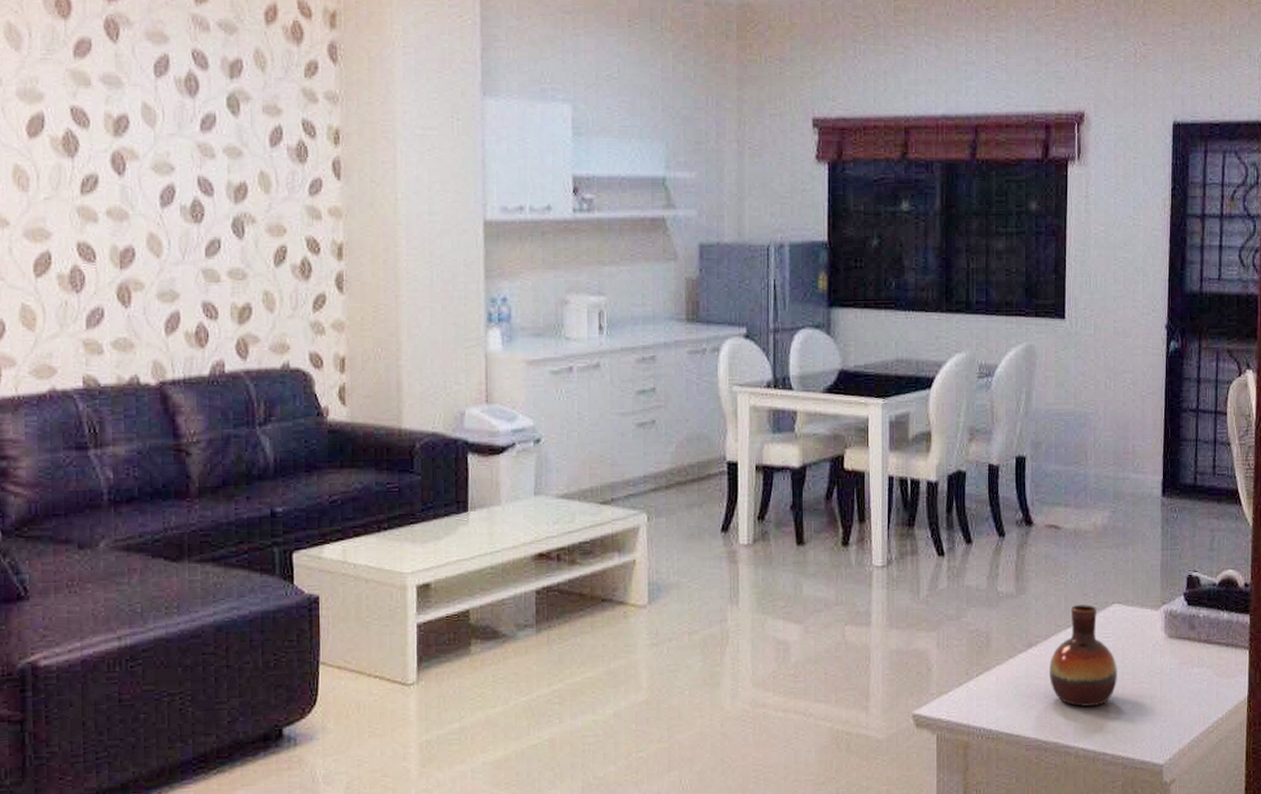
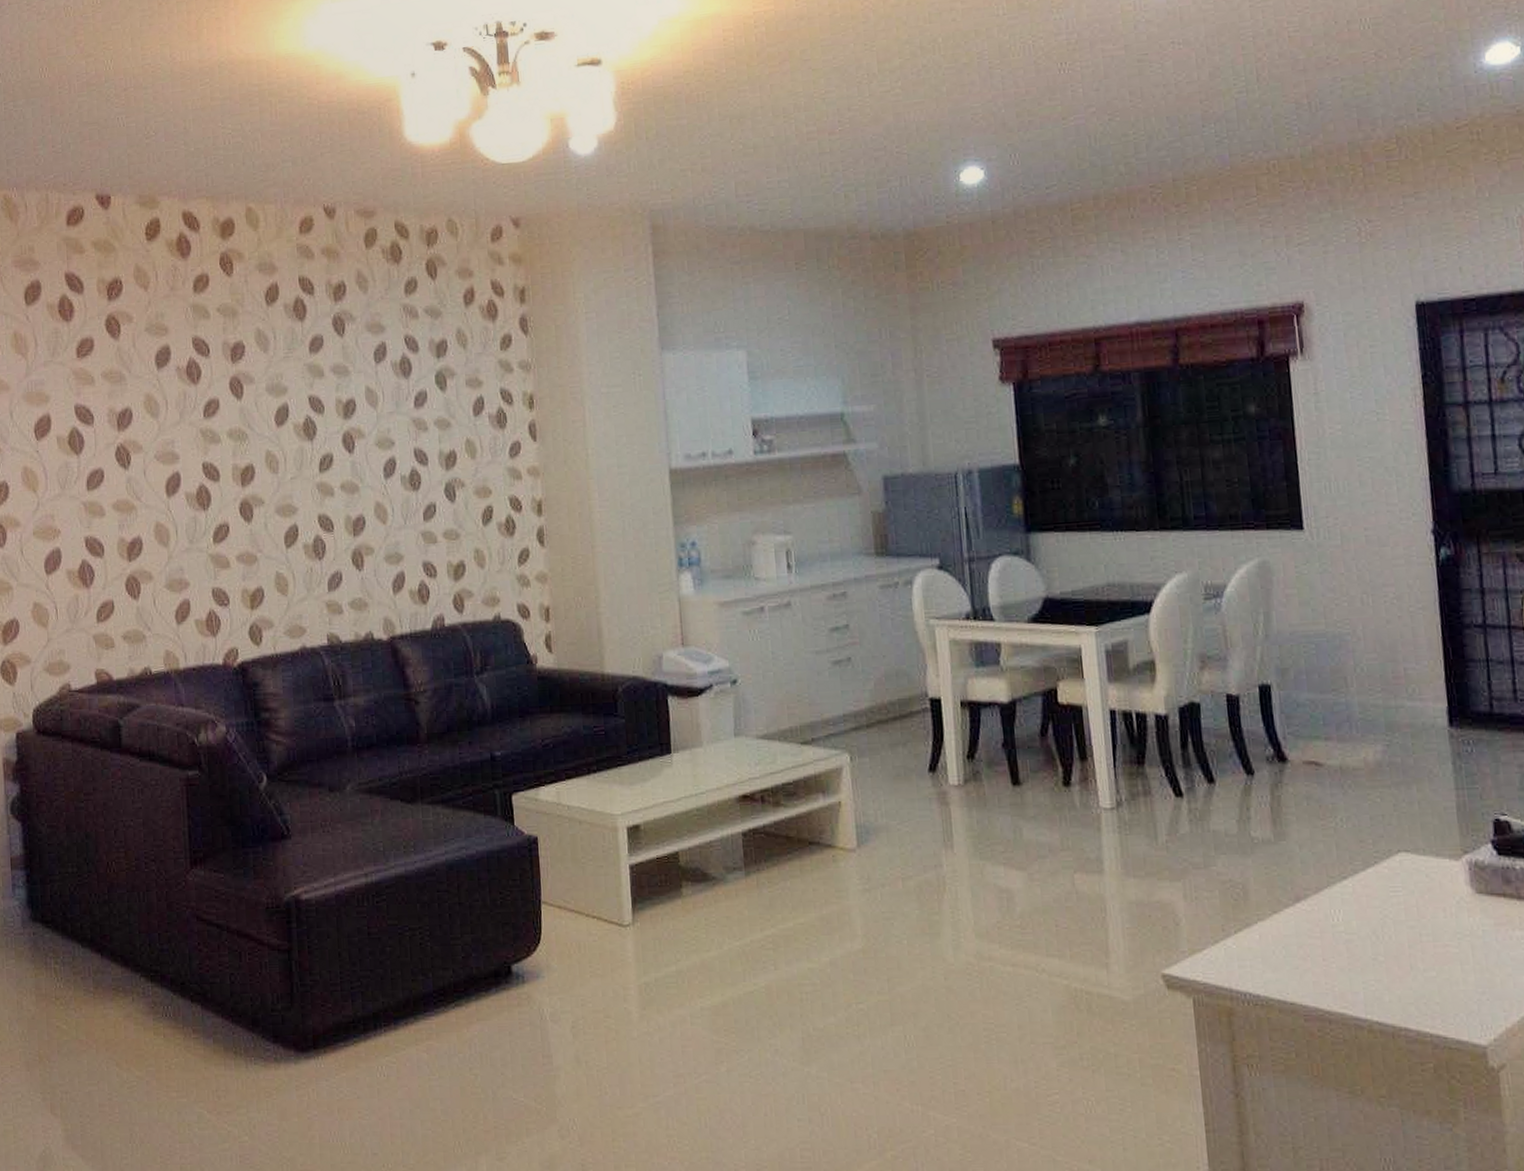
vase: present [1050,605,1117,707] -> none [1324,853,1414,972]

